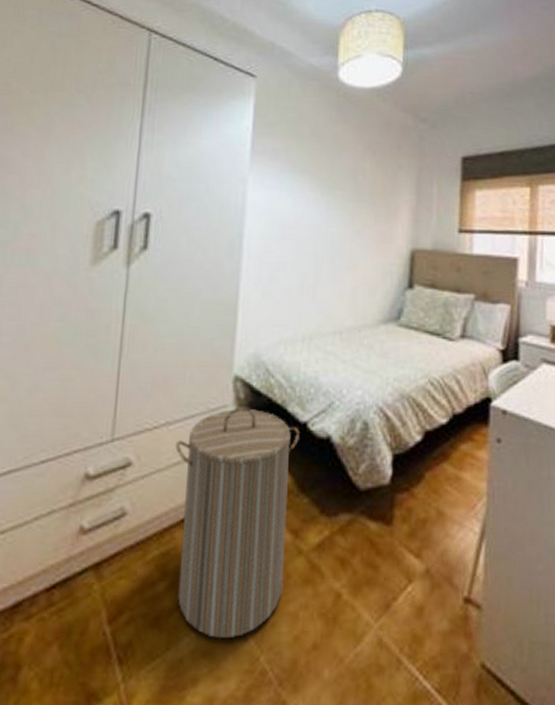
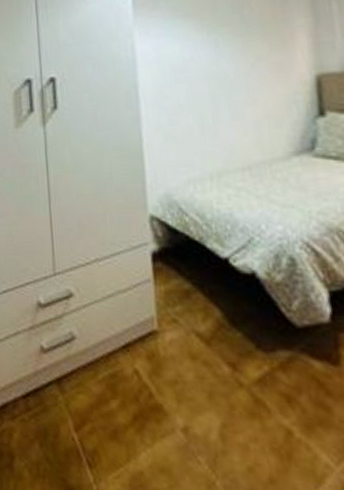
laundry hamper: present [175,406,299,639] -> none [107,244,229,460]

